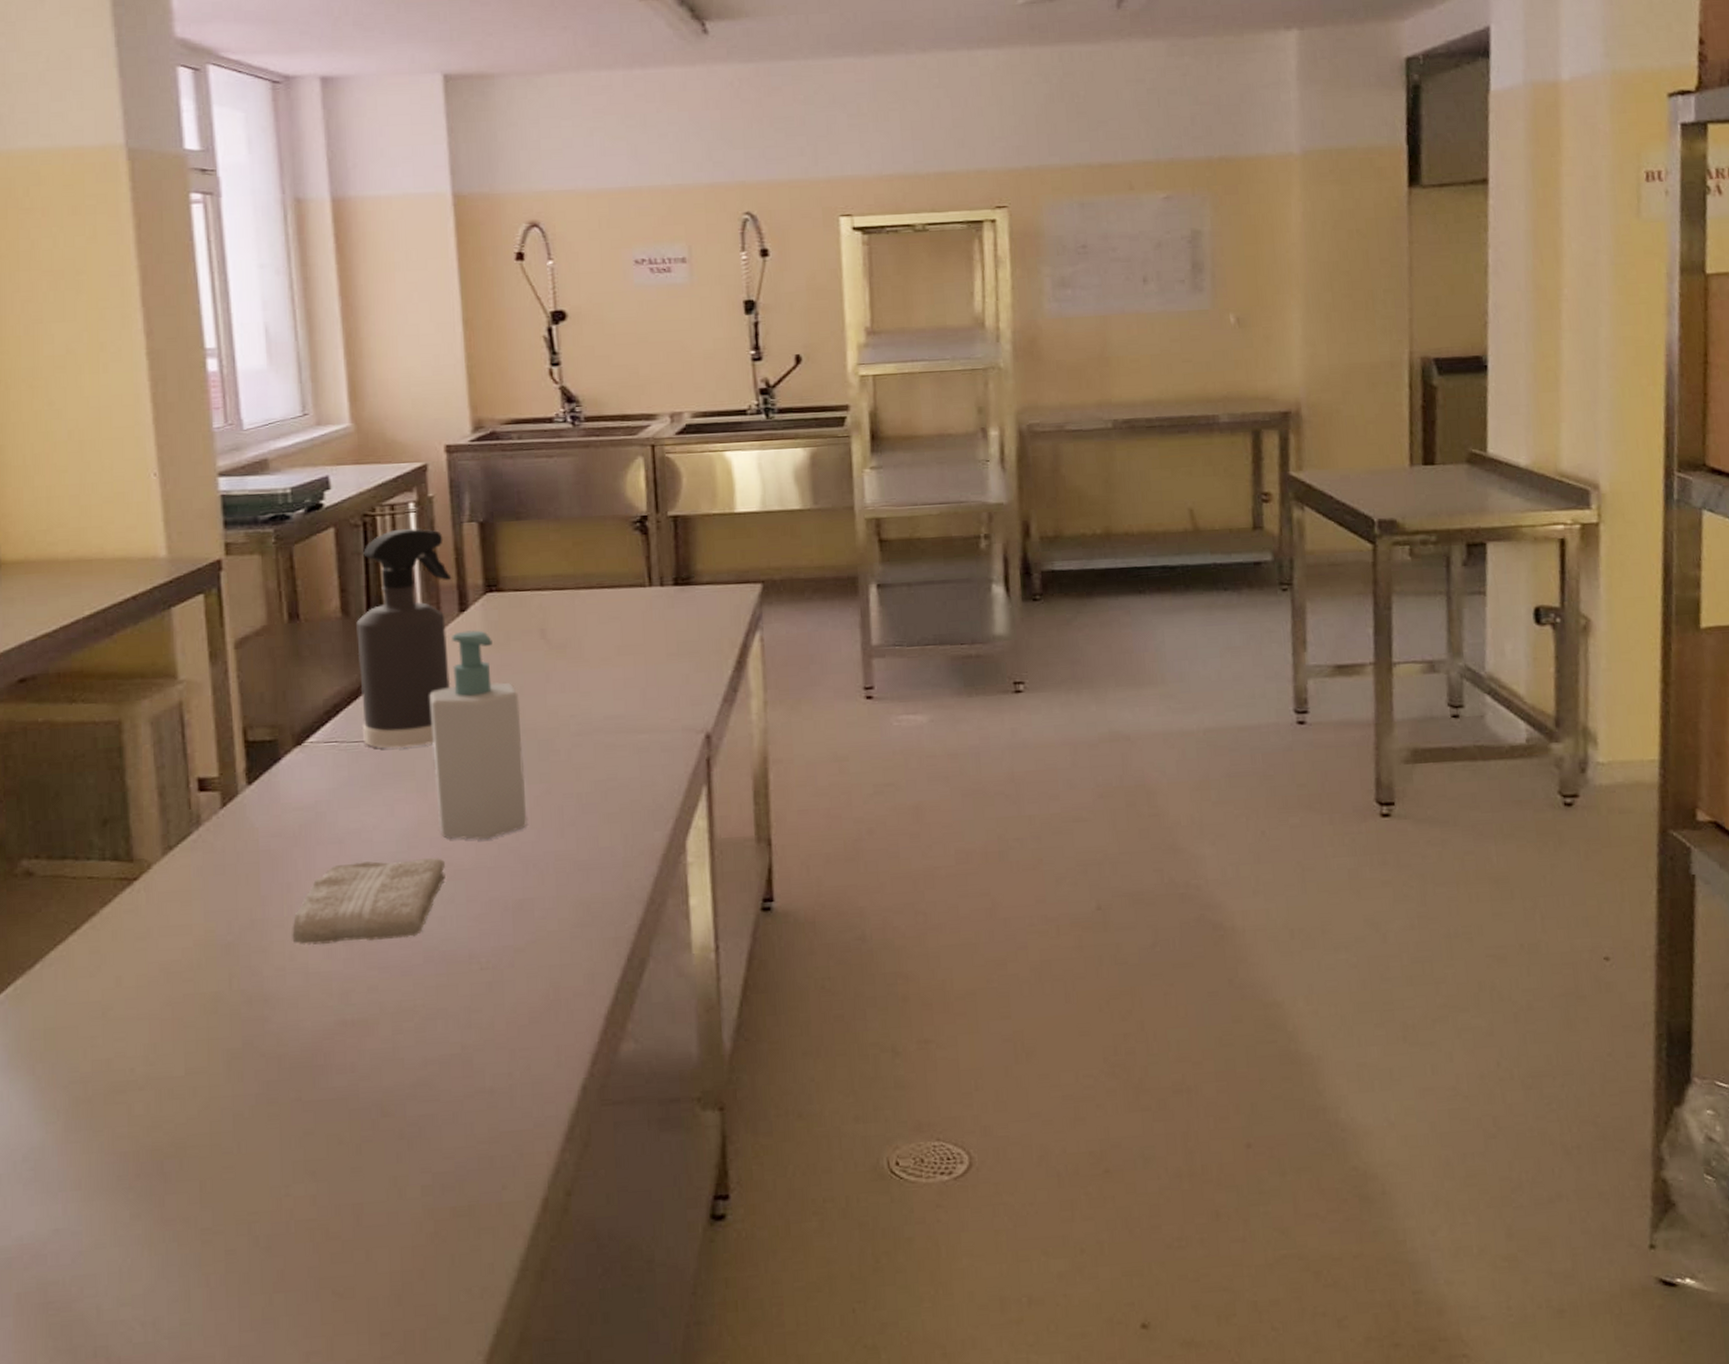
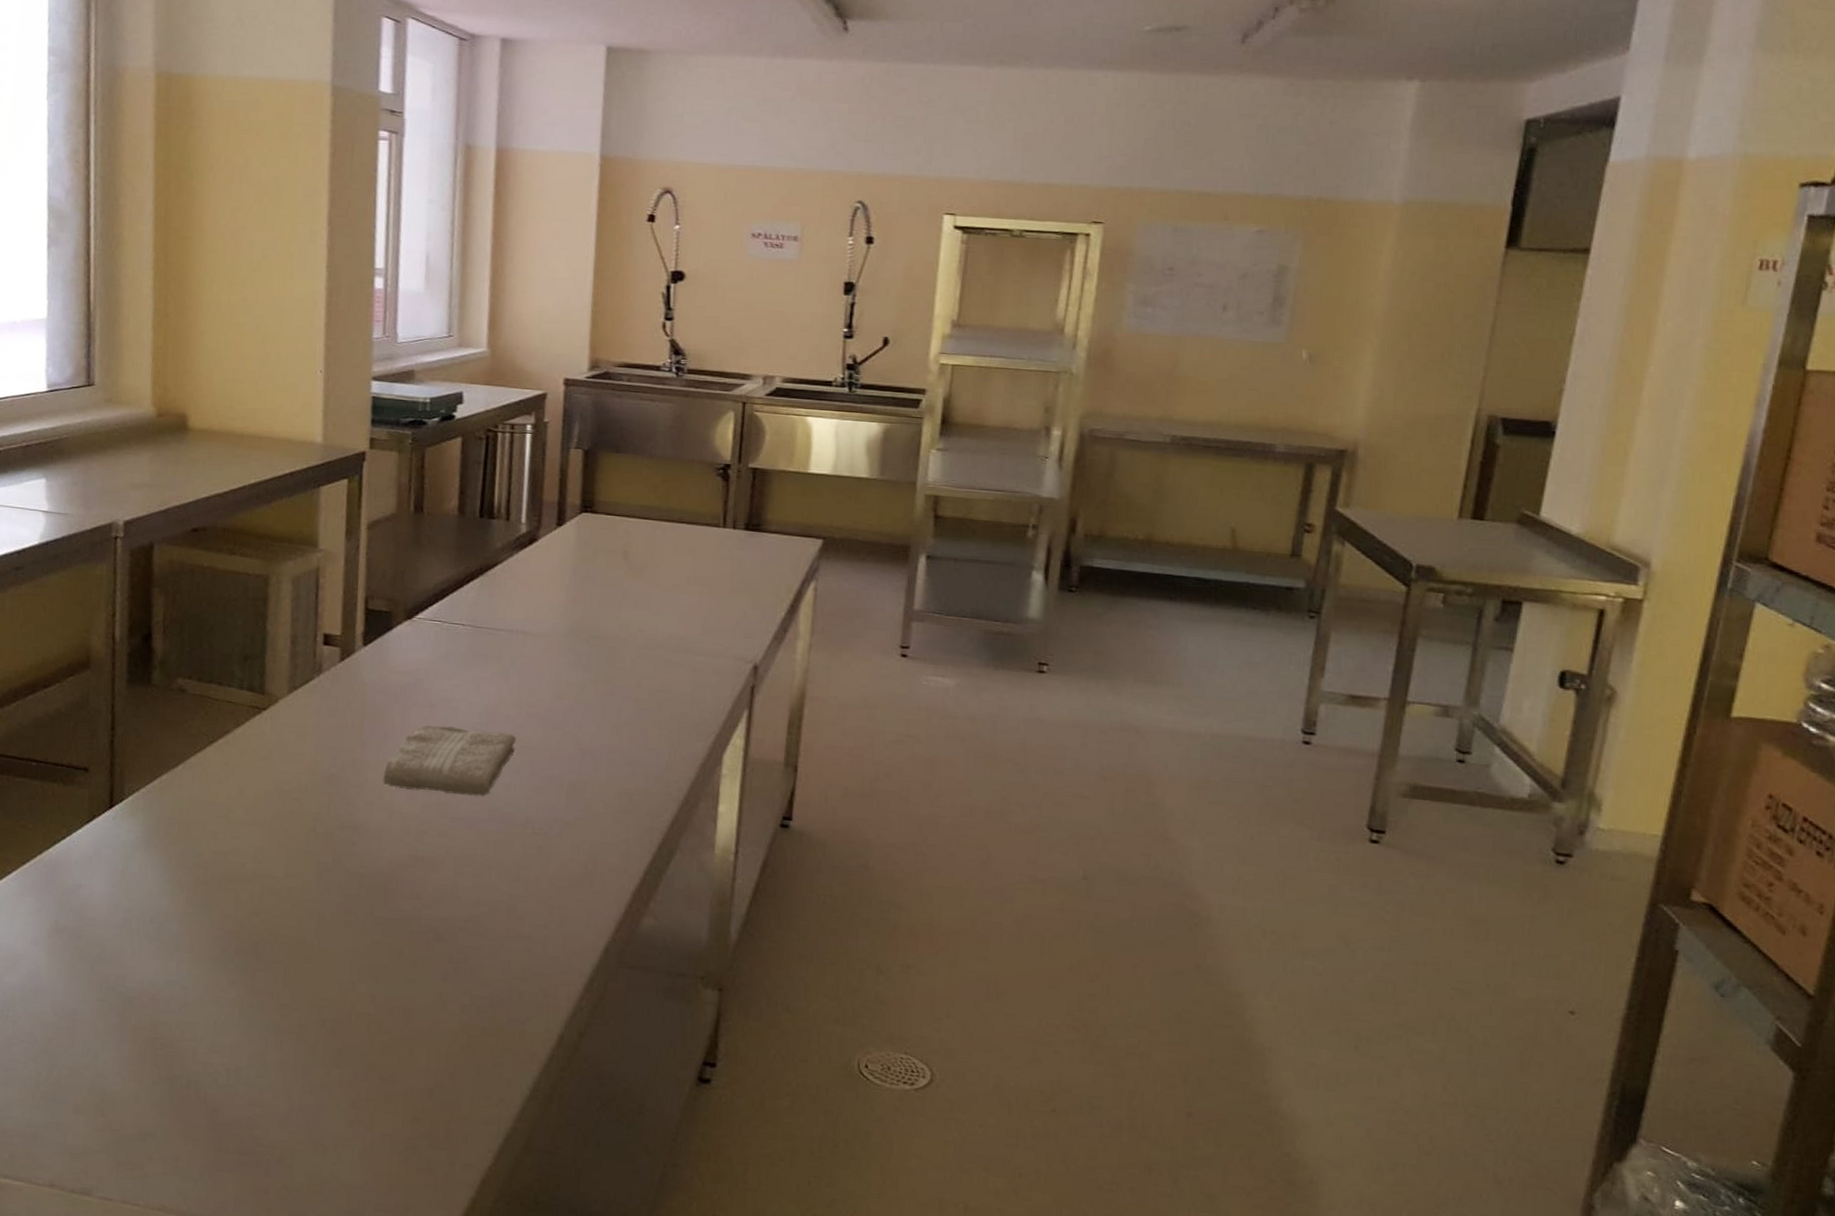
spray bottle: present [356,528,452,749] -> none [462,446,555,636]
soap bottle: present [429,630,528,841] -> none [515,543,597,725]

